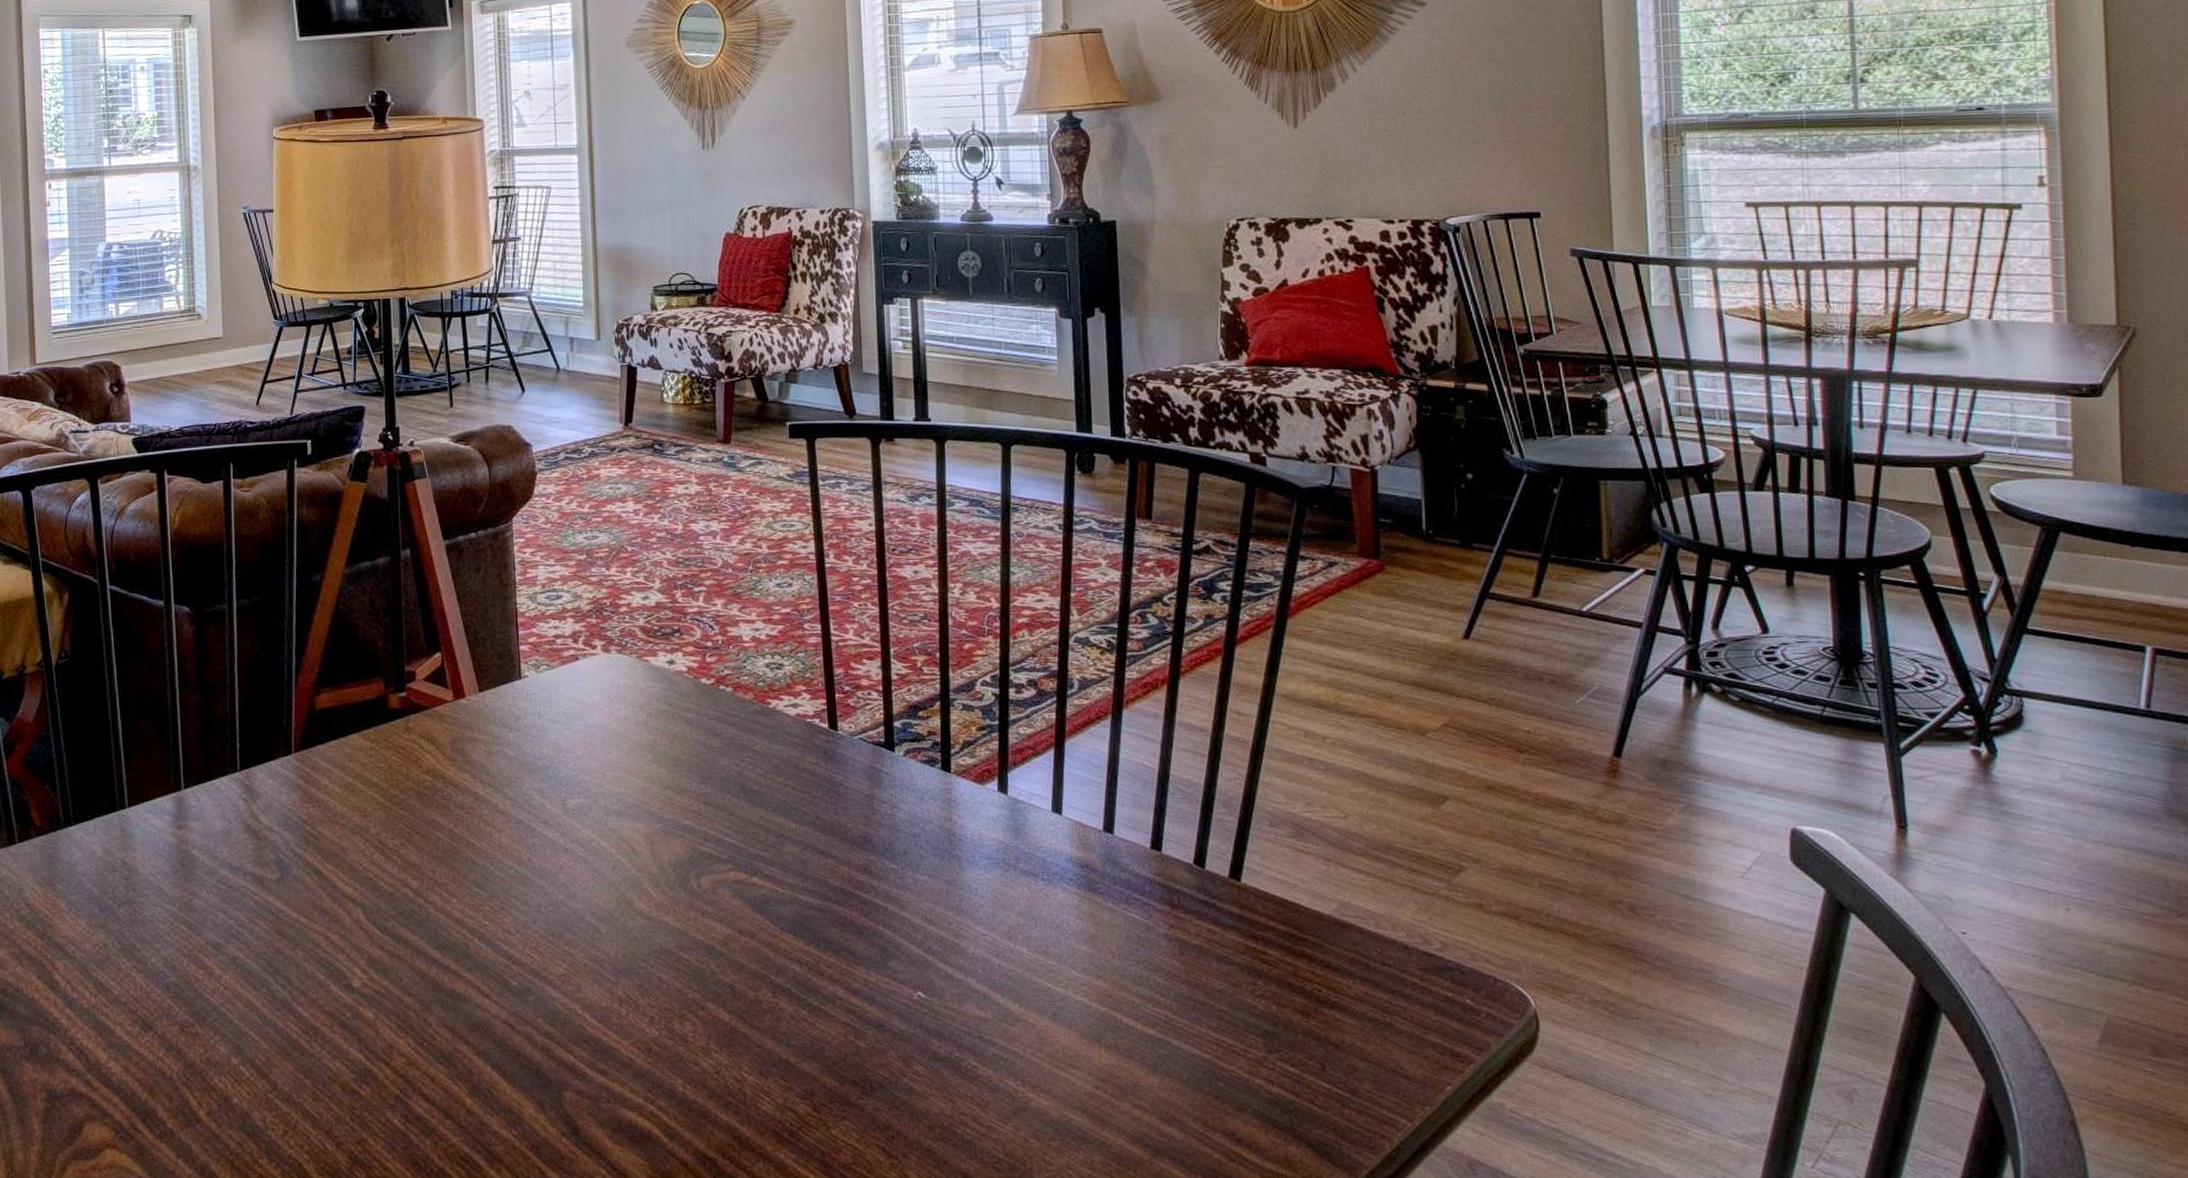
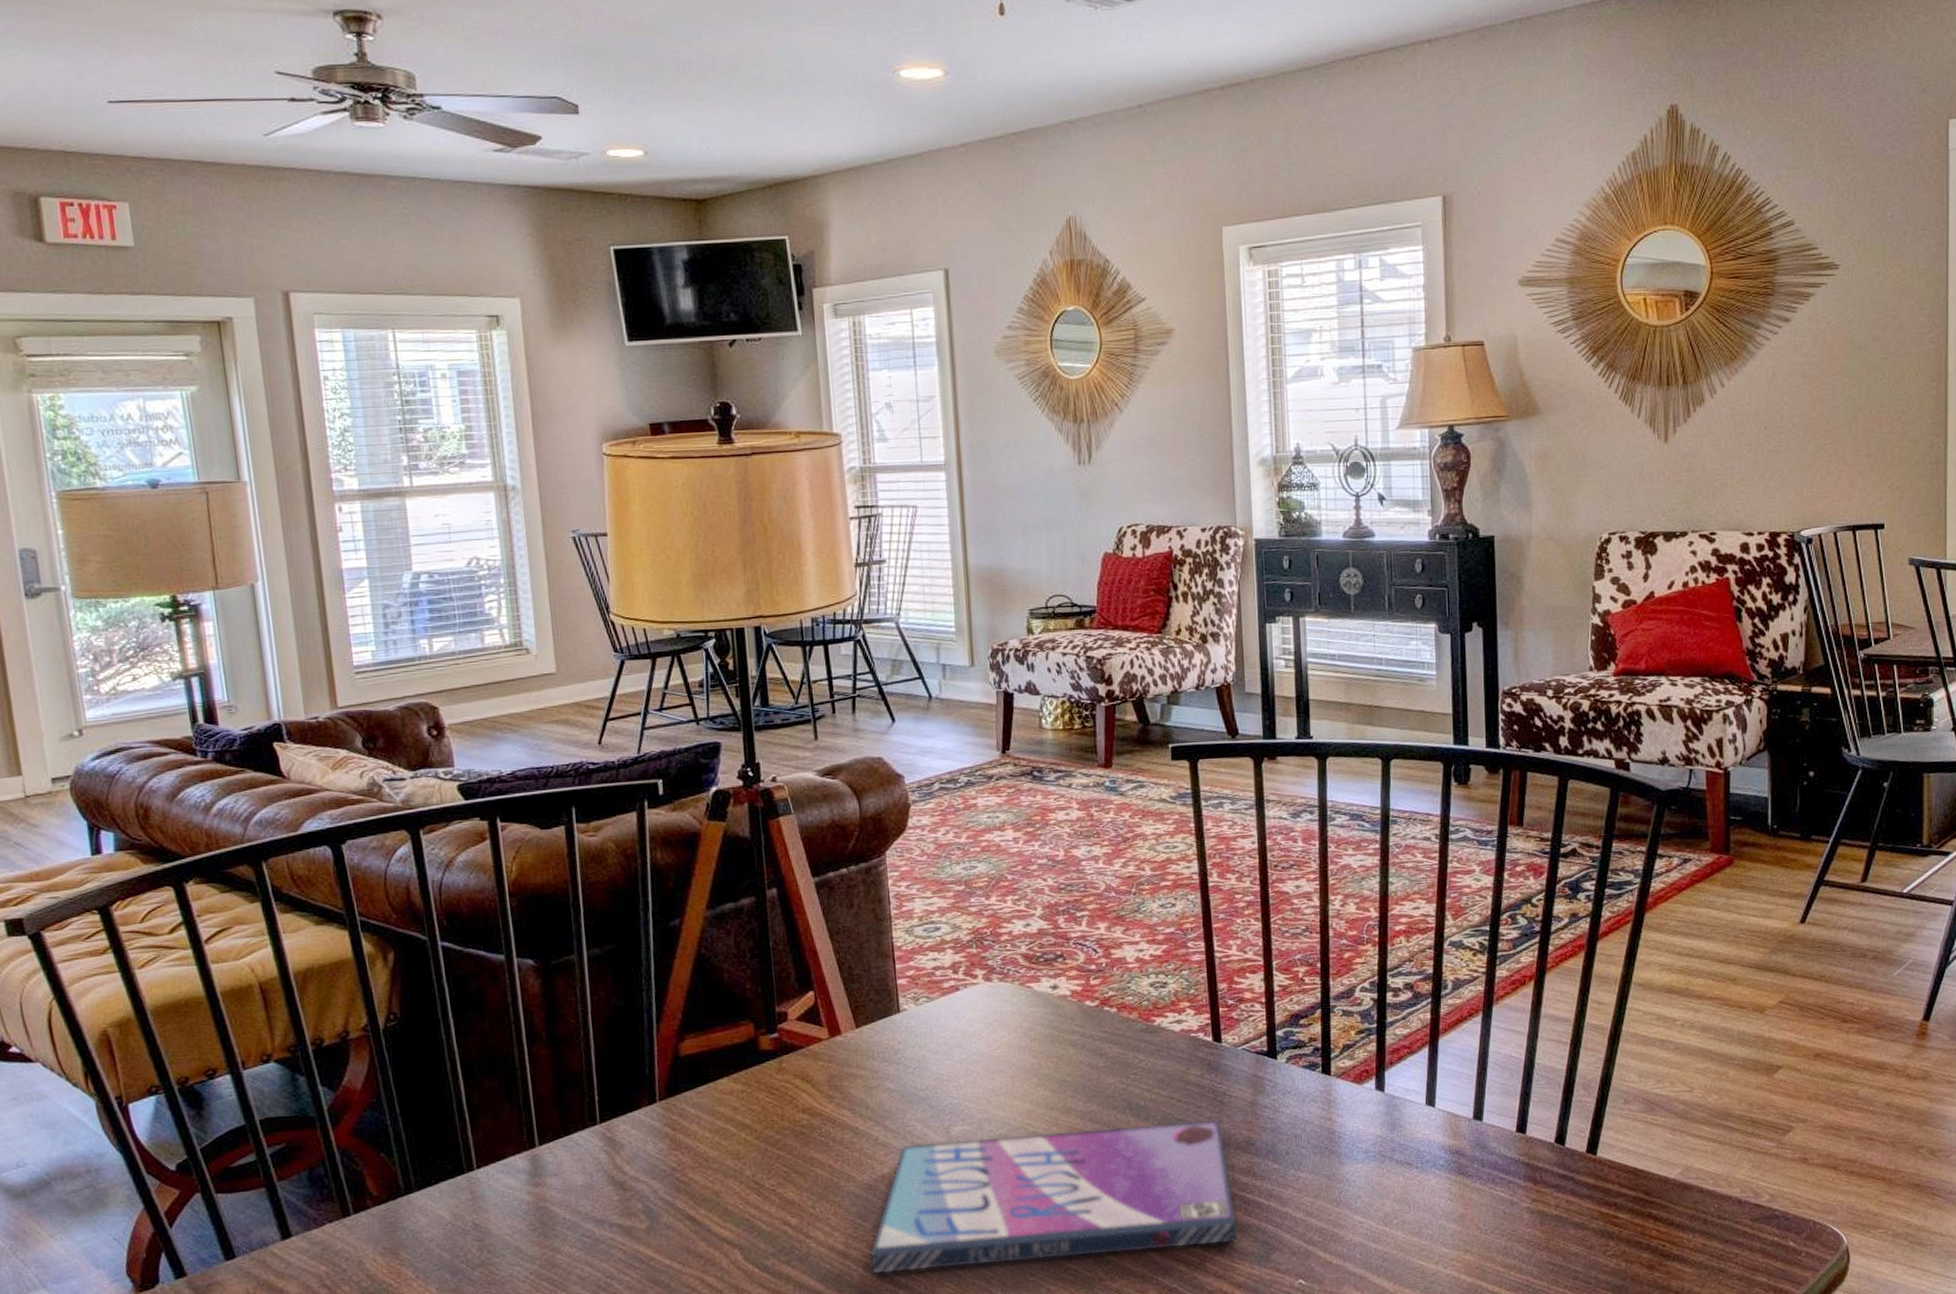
video game case: none [485,811,852,946] -> present [870,1120,1236,1274]

